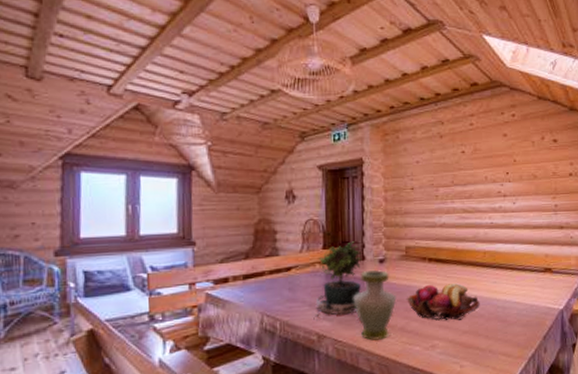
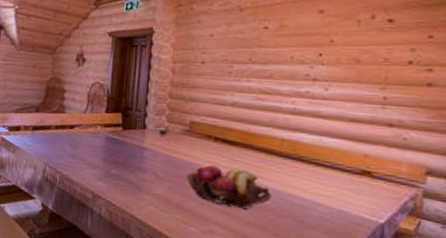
potted plant: present [314,241,362,320] -> none [92,109,143,180]
vase: present [353,269,397,342] -> none [130,140,175,213]

